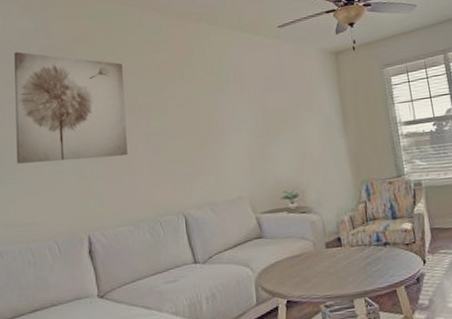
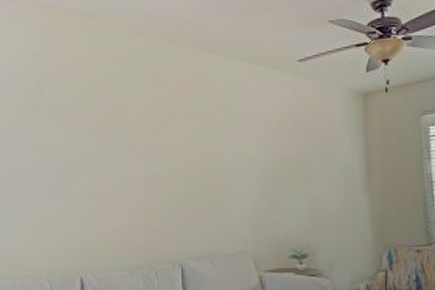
wall art: present [14,51,128,164] -> none [13,77,125,196]

